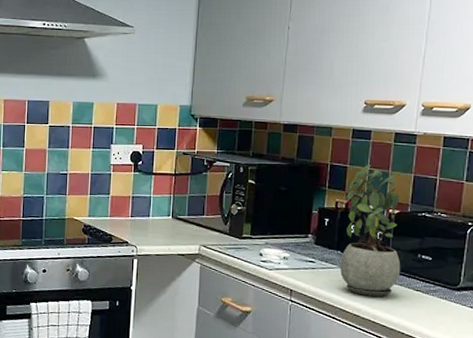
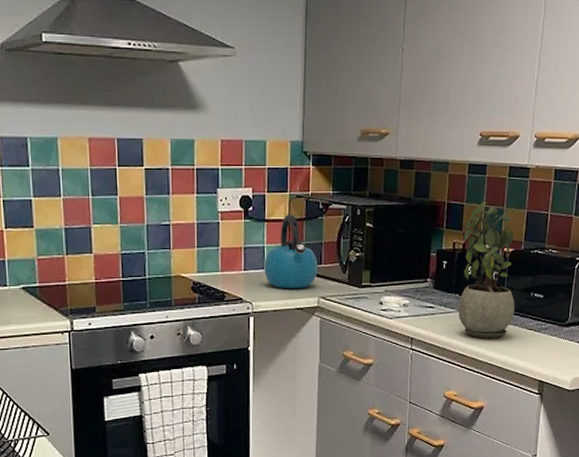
kettle: none [149,169,201,237] -> present [264,215,318,289]

